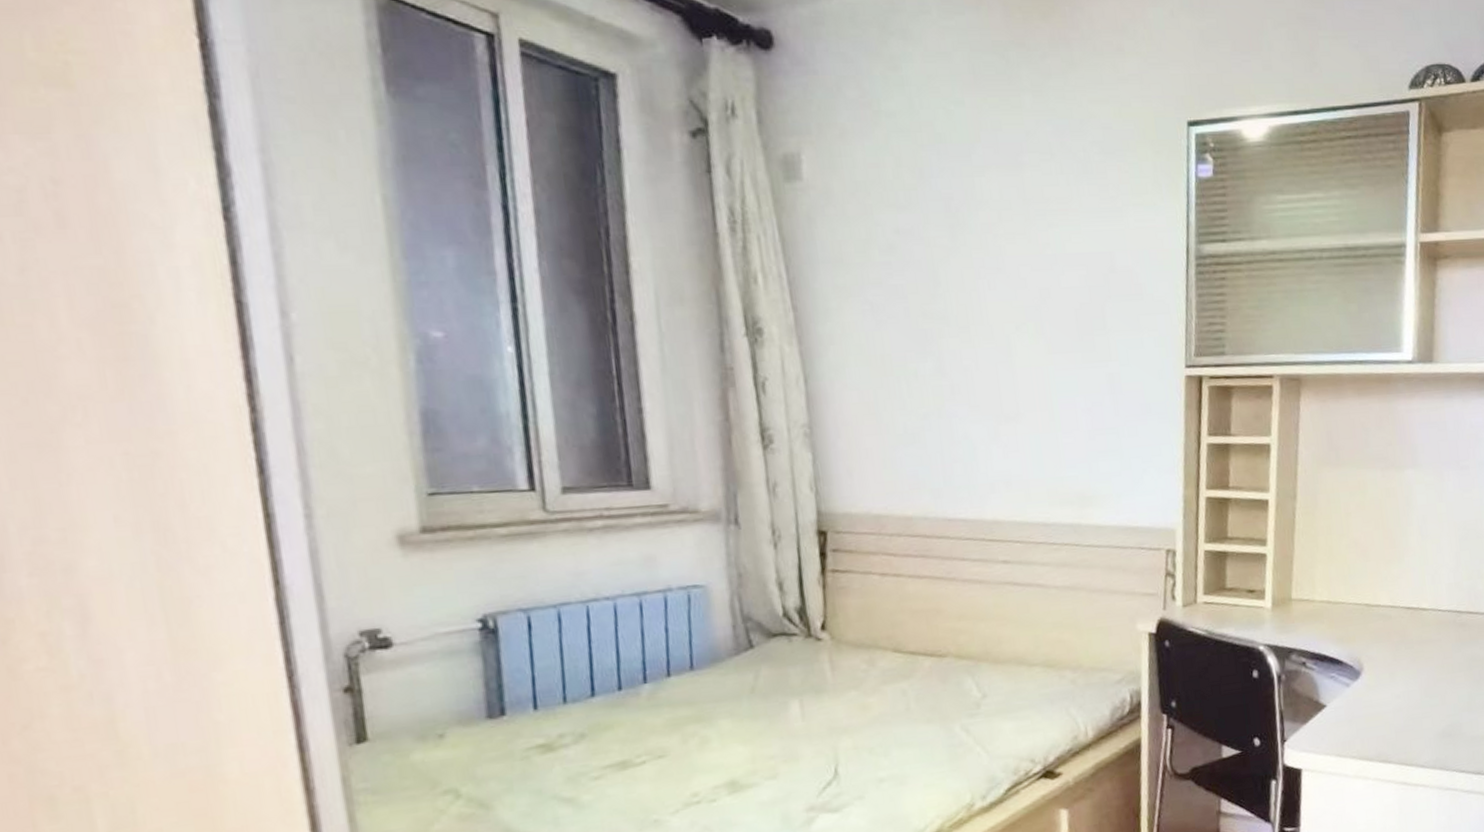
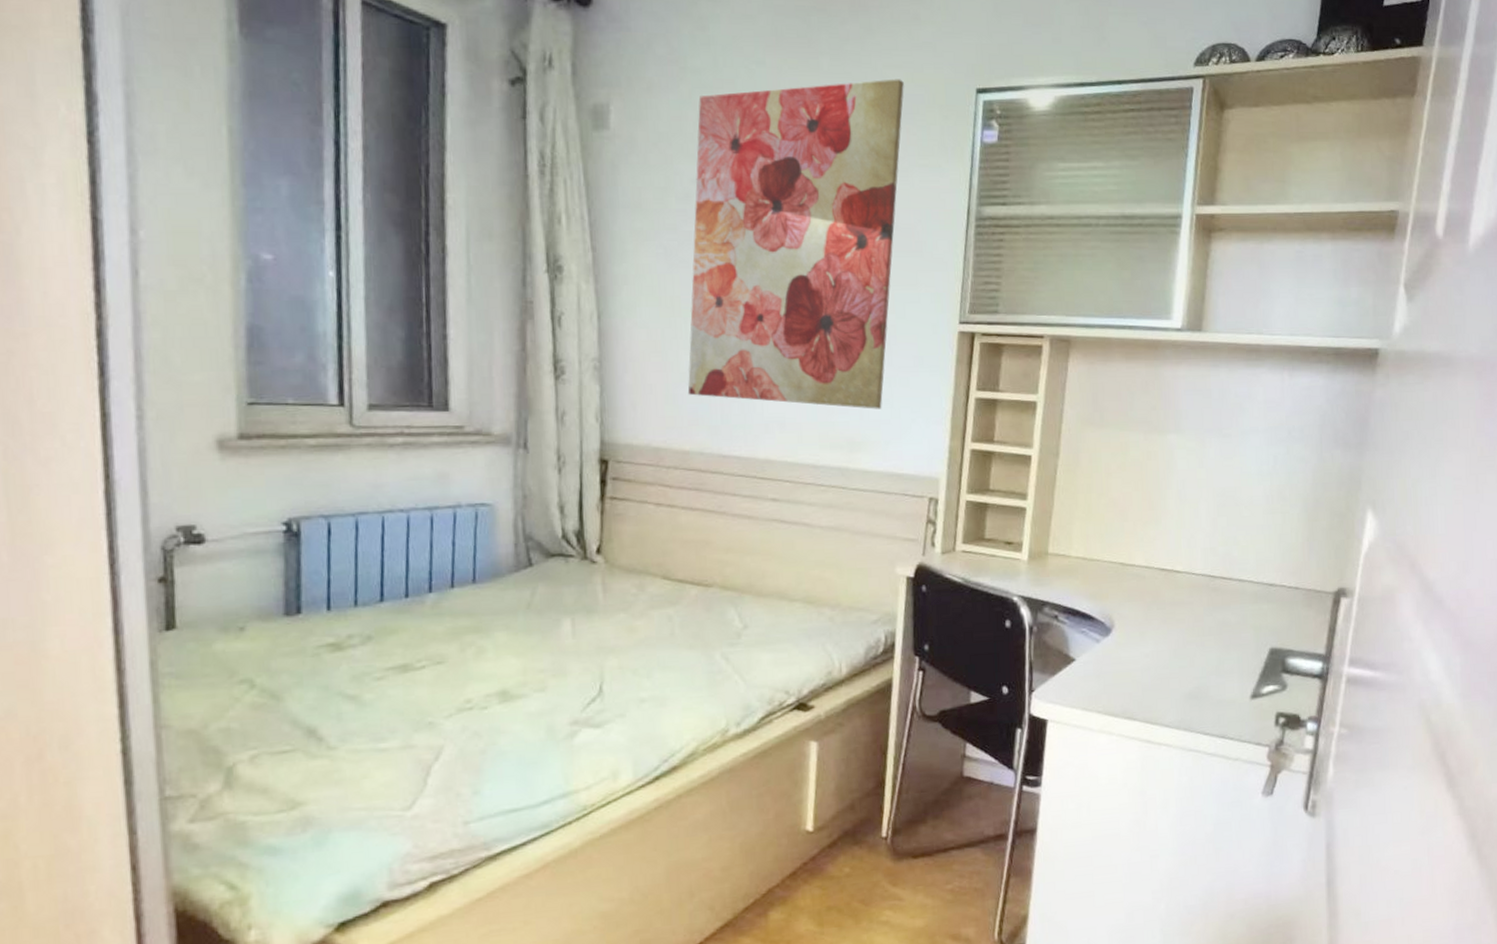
wall art: none [896,114,1113,462] -> present [687,79,904,409]

